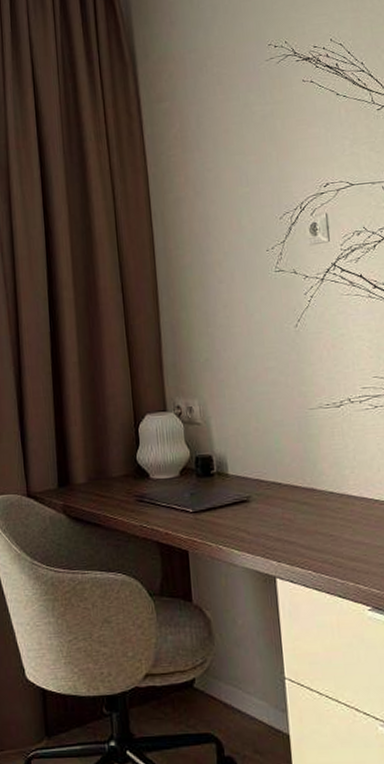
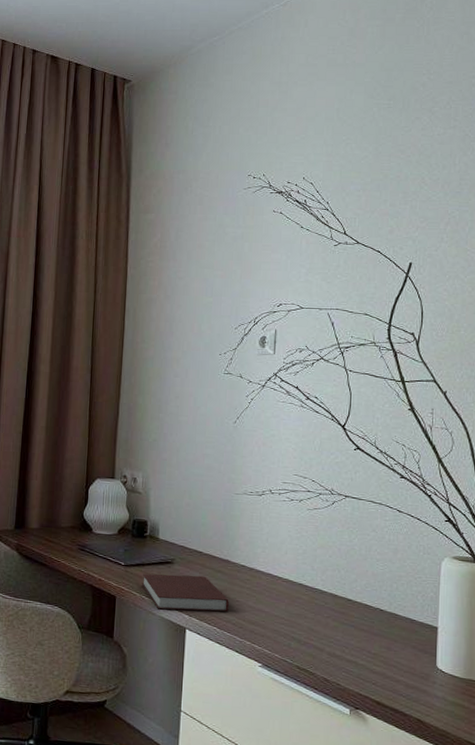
notebook: none [215,511,323,559] -> present [141,573,229,612]

